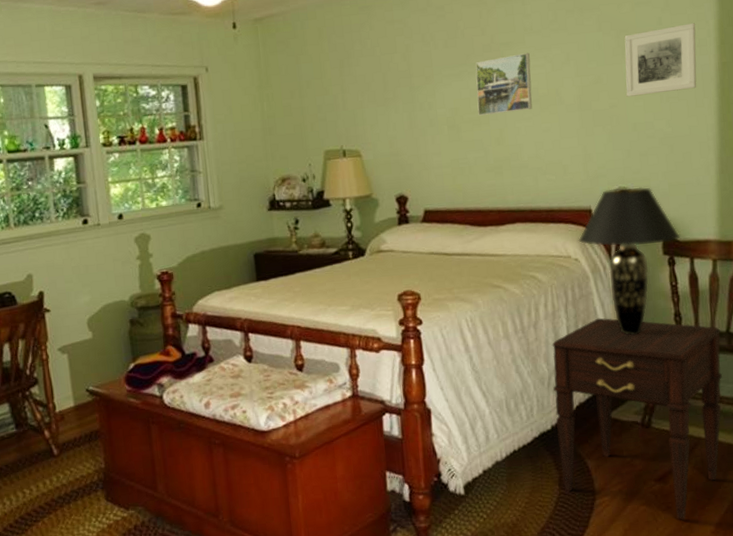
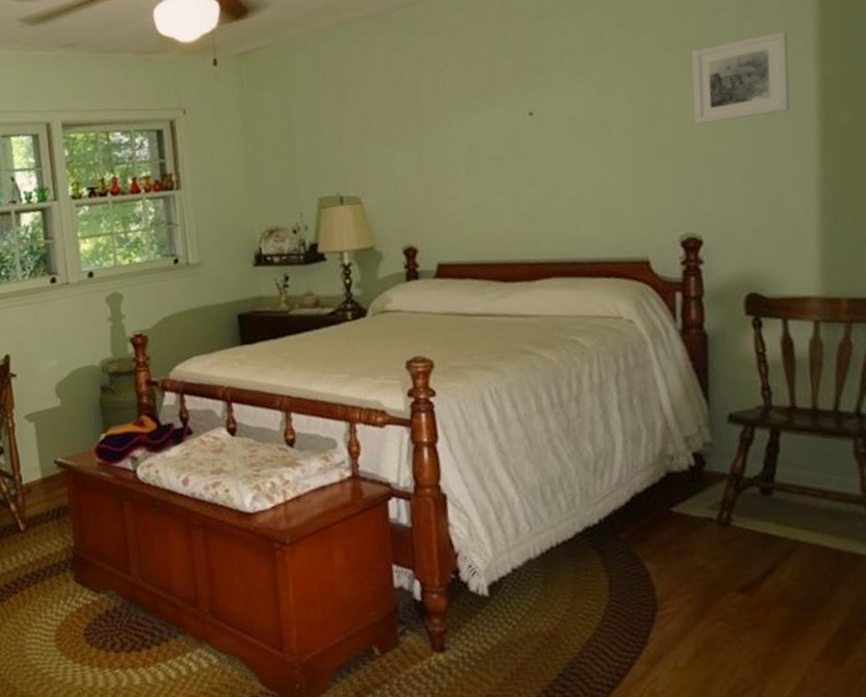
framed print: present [475,52,533,116] -> none [500,76,572,153]
nightstand: present [551,317,722,520] -> none [598,391,828,641]
table lamp: present [578,187,681,335] -> none [632,232,770,412]

